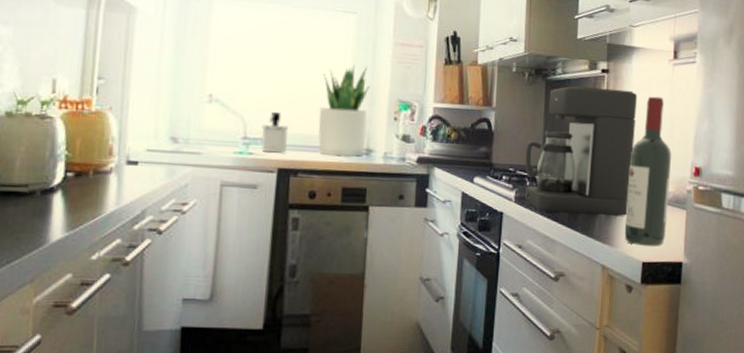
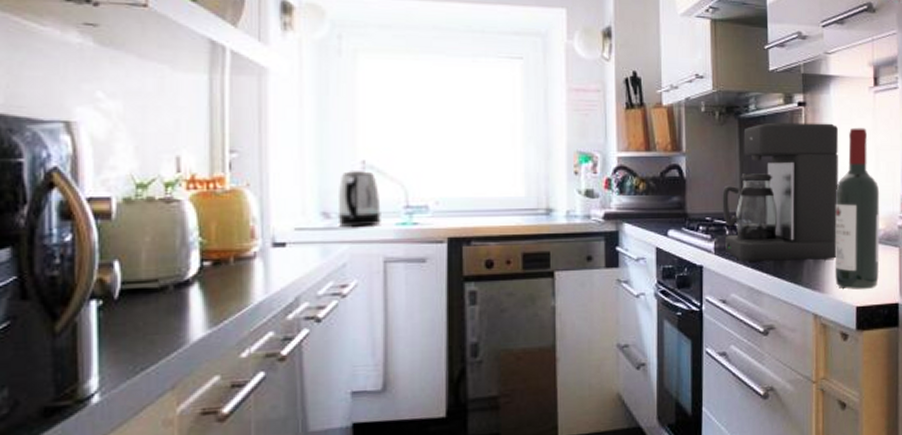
kettle: none [184,102,222,152] -> present [337,171,381,227]
soap dispenser: present [261,112,288,153] -> none [425,176,457,221]
planter: present [318,64,370,157] -> none [489,115,545,220]

